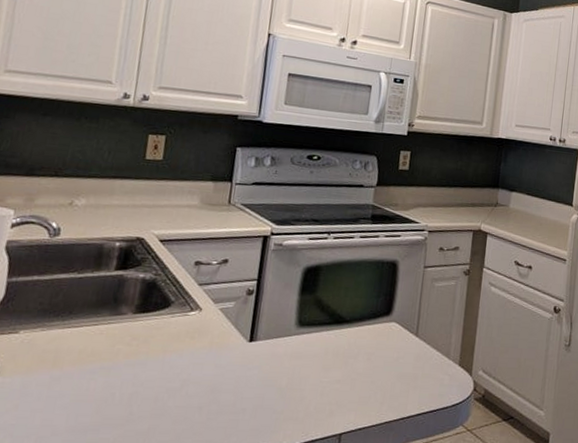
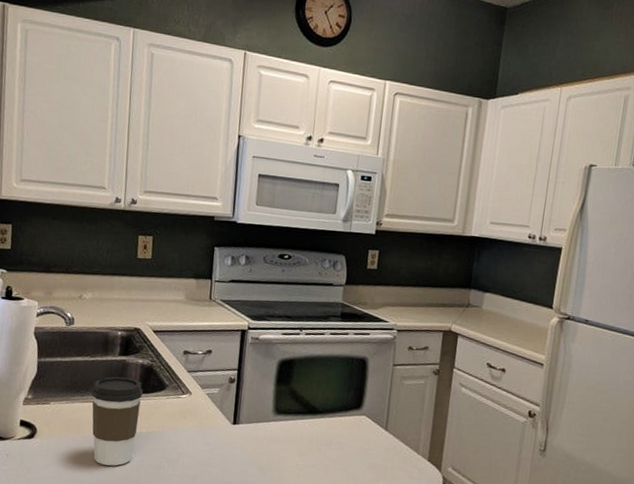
coffee cup: none [72,295,143,403] -> present [91,376,143,466]

